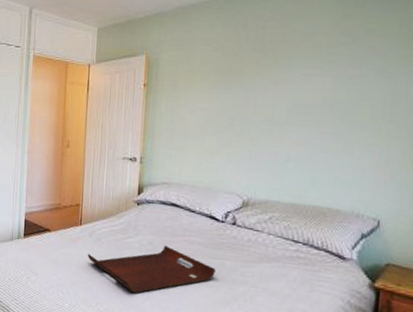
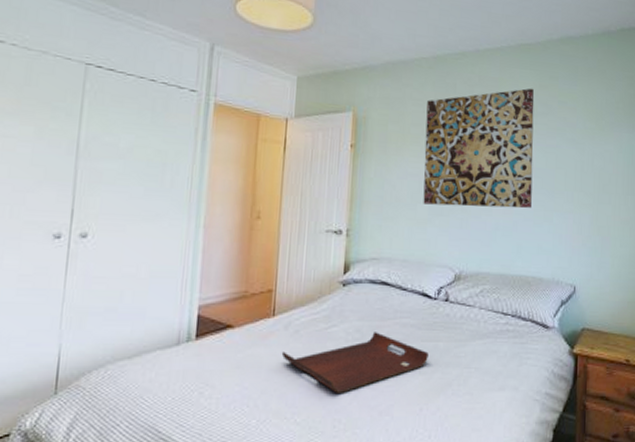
wall art: none [211,18,336,141] -> present [423,88,534,209]

